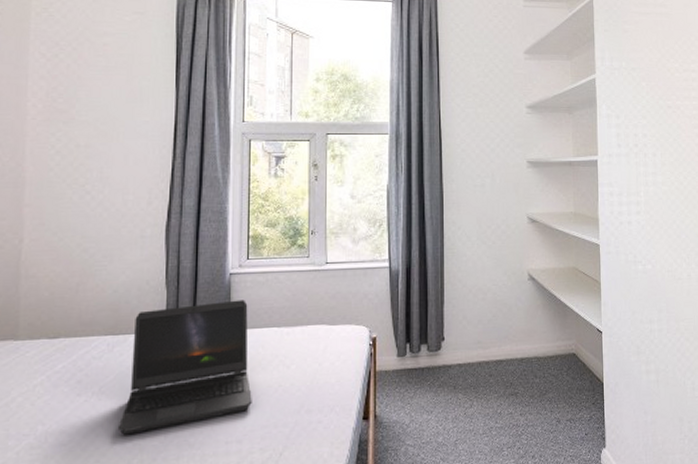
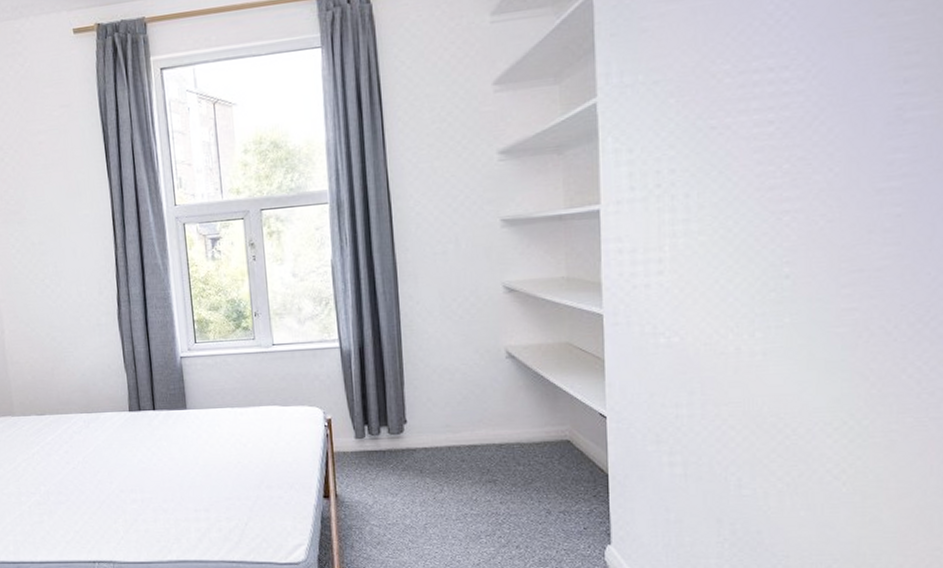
laptop computer: present [119,299,252,436] -> none [103,381,215,499]

